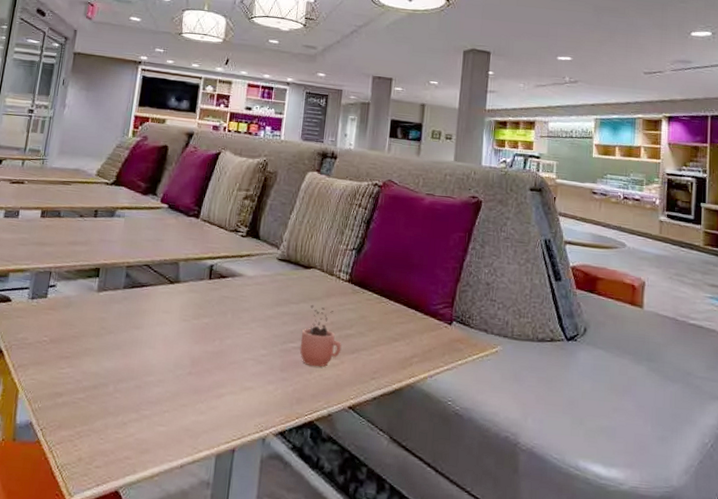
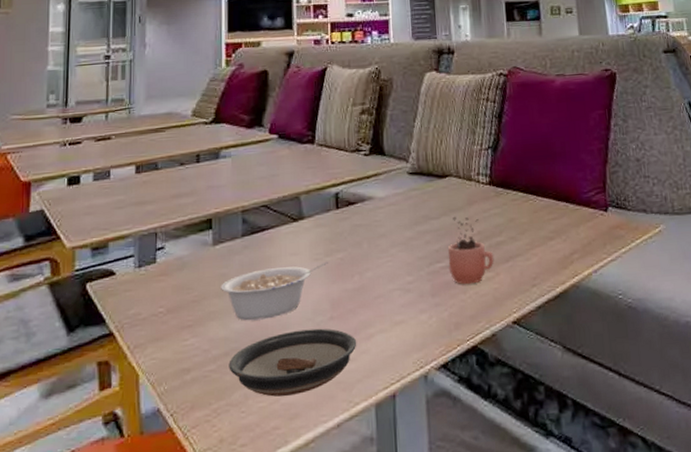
saucer: none [95,378,209,433] -> present [229,328,357,397]
legume: none [98,320,195,364] -> present [221,261,328,321]

